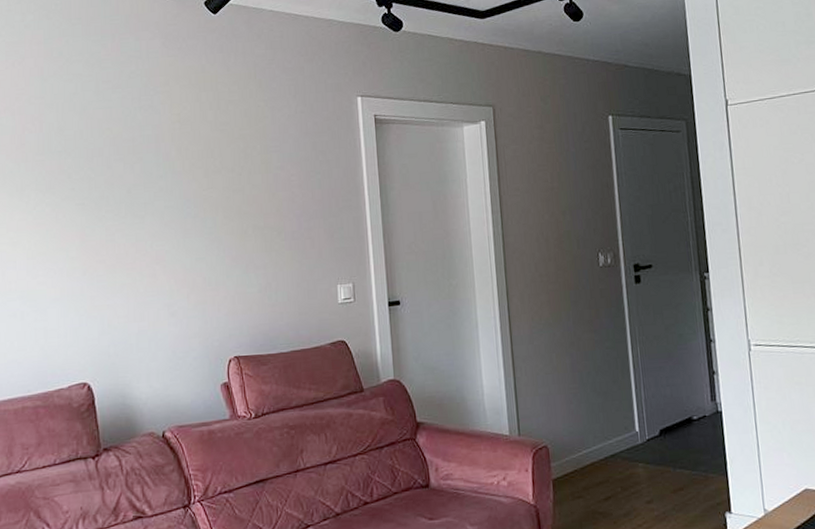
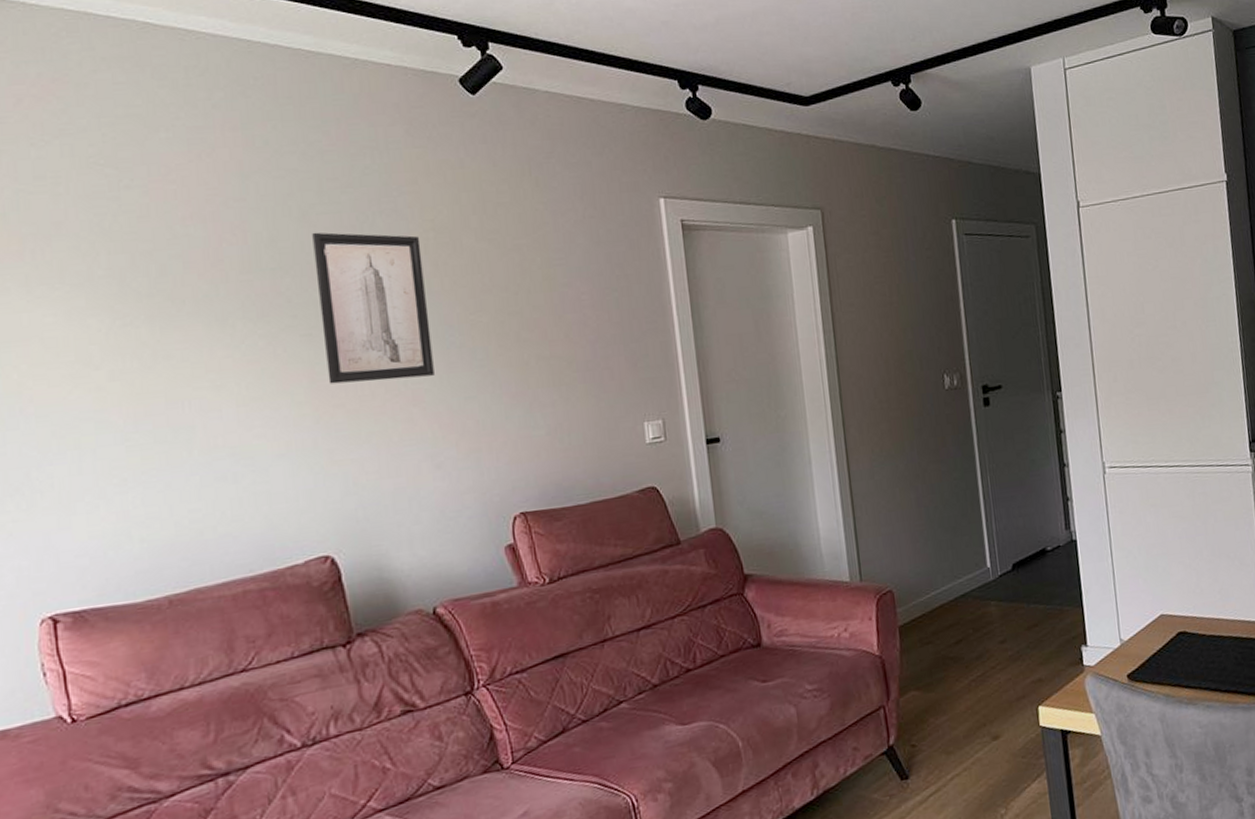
wall art: none [89,123,174,244] -> present [312,232,434,384]

